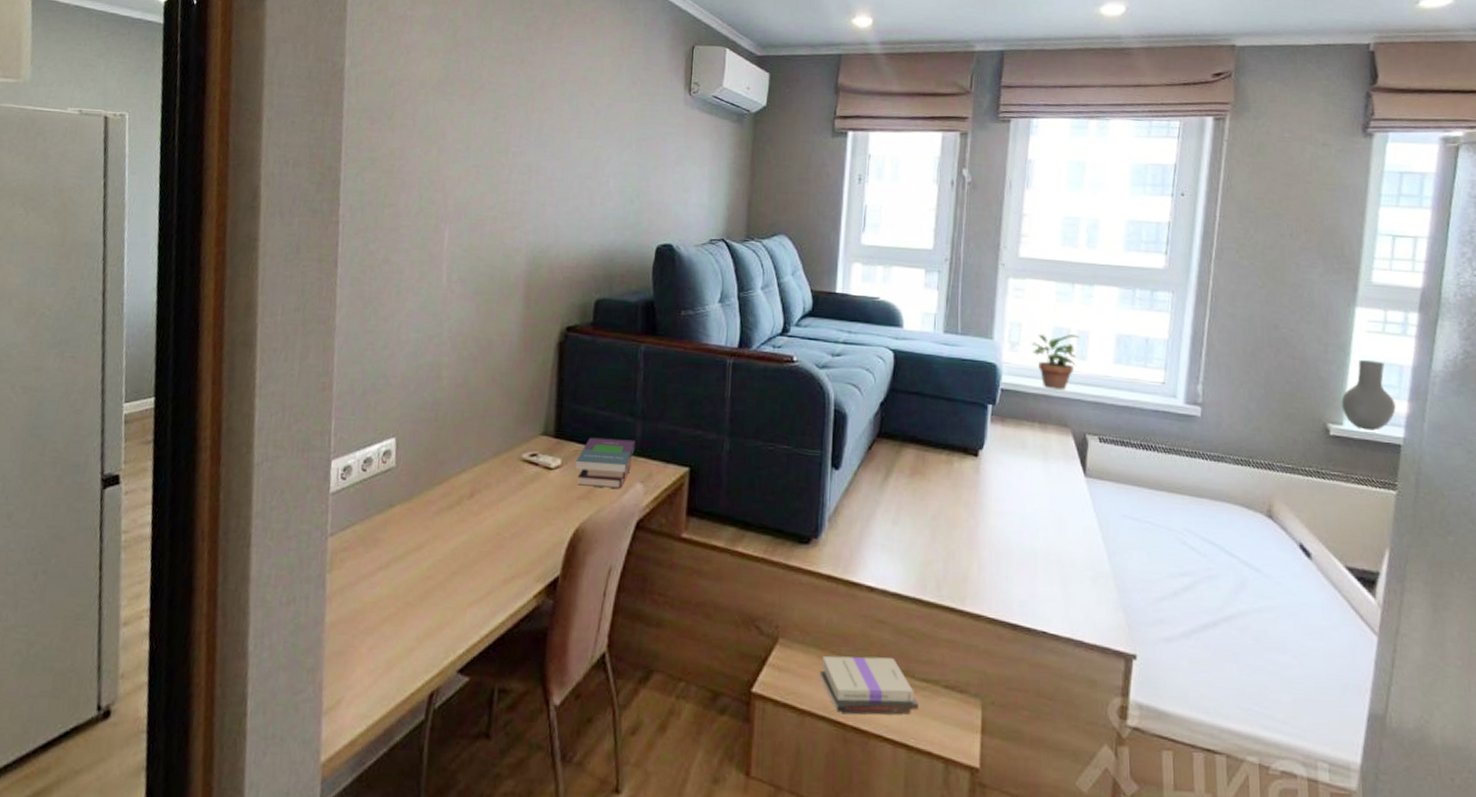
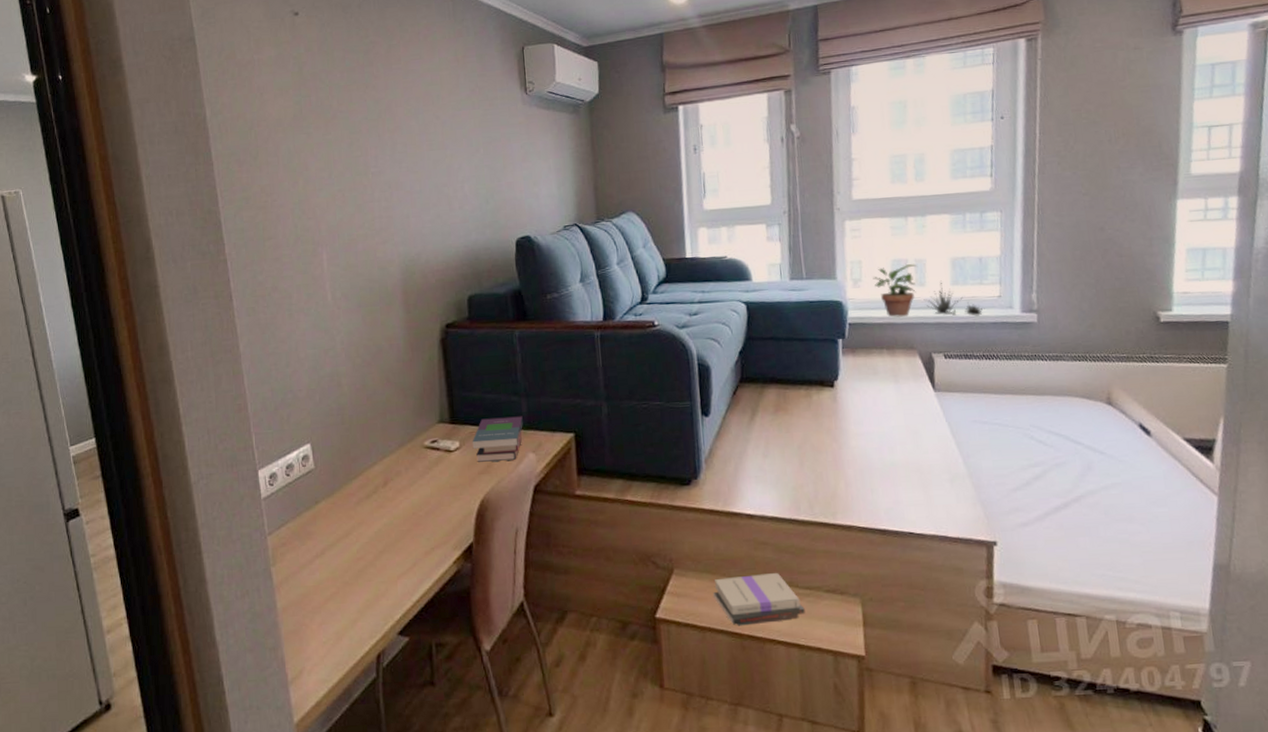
succulent plant: none [1083,357,1147,401] -> present [923,280,985,316]
vase: present [1341,360,1396,432] -> none [1168,247,1222,314]

